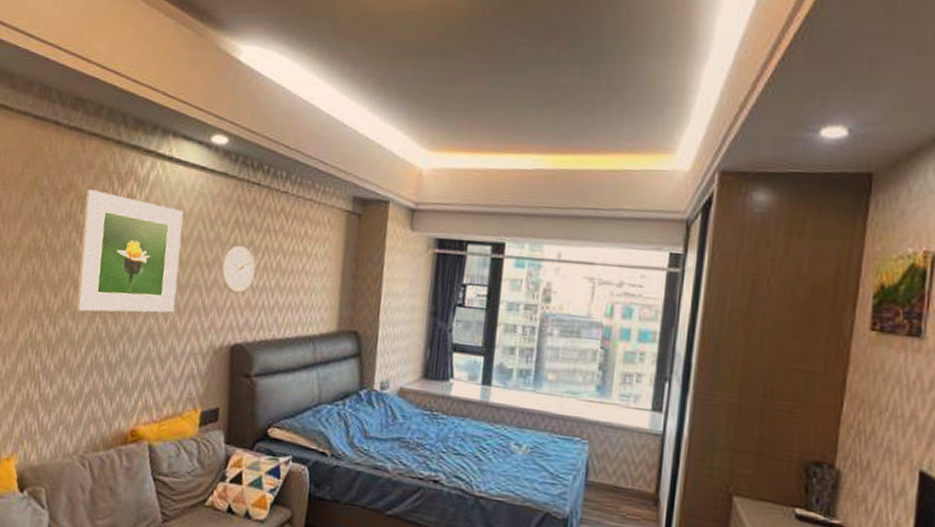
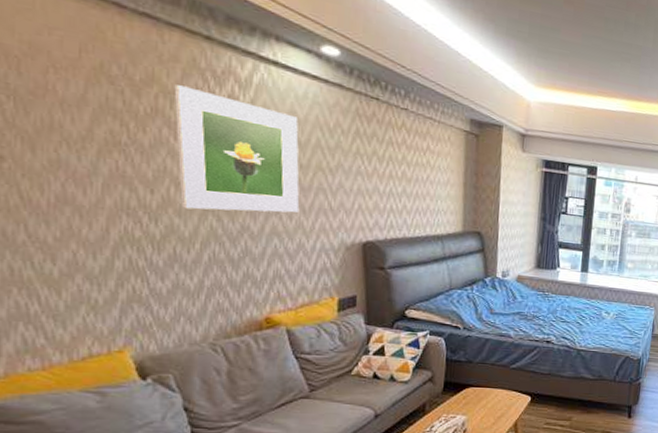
wall clock: present [221,245,256,294] -> none [345,154,381,198]

